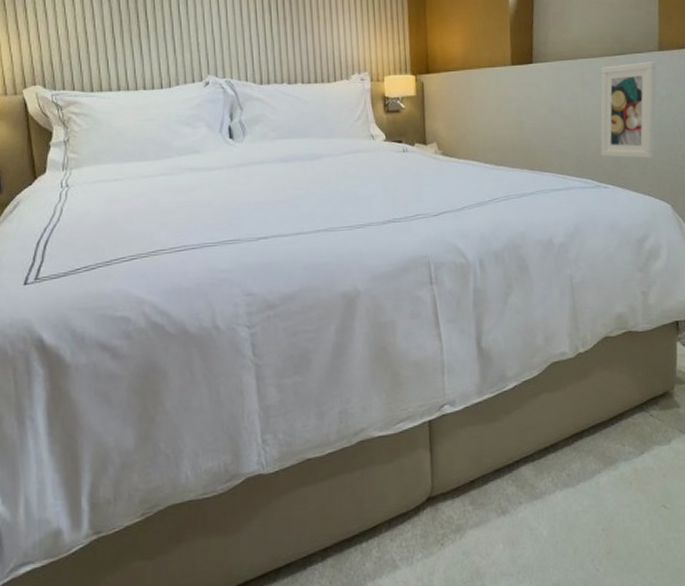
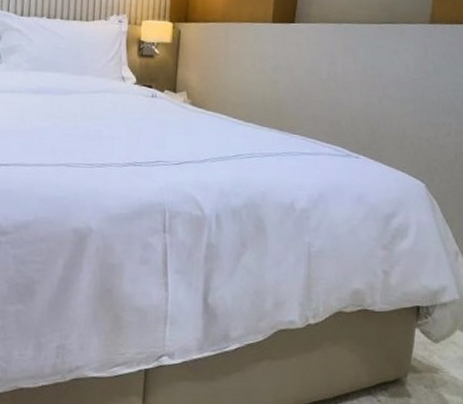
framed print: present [600,61,657,159] -> none [355,33,426,134]

